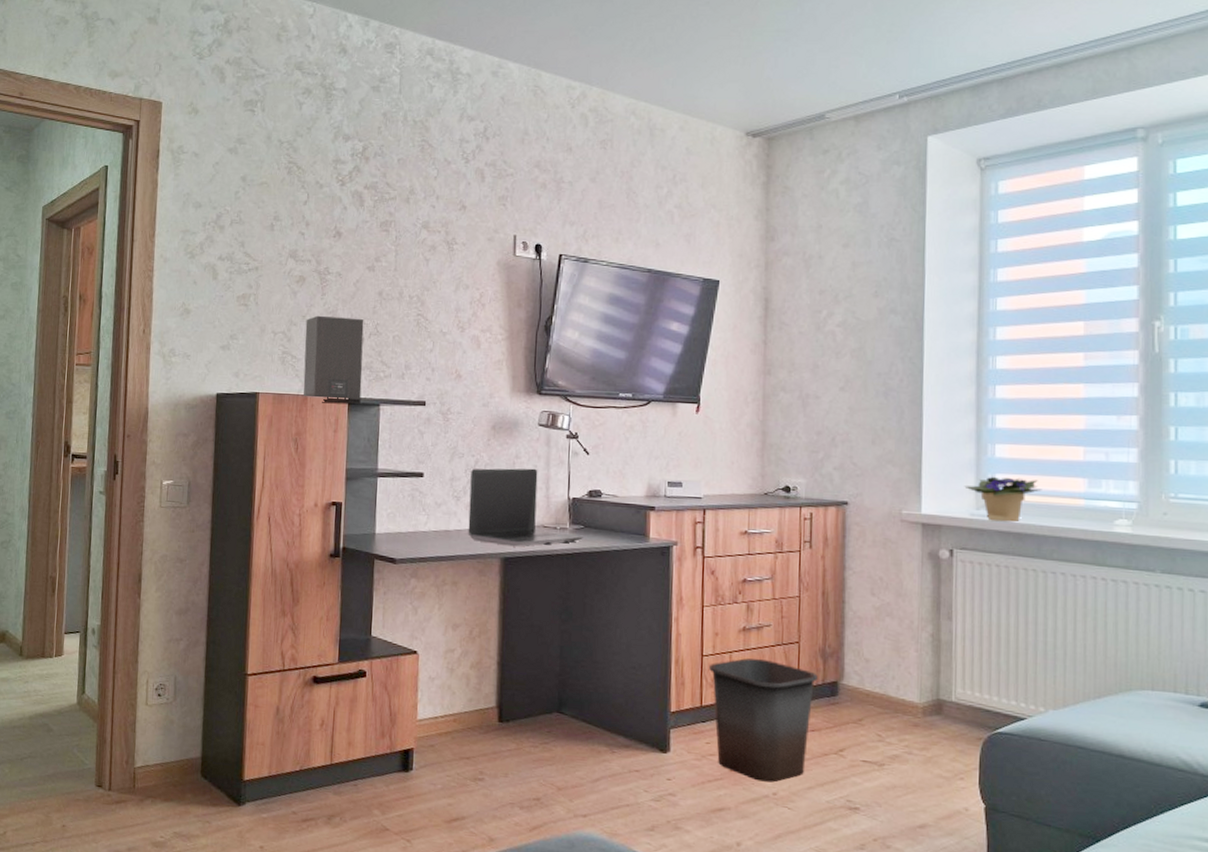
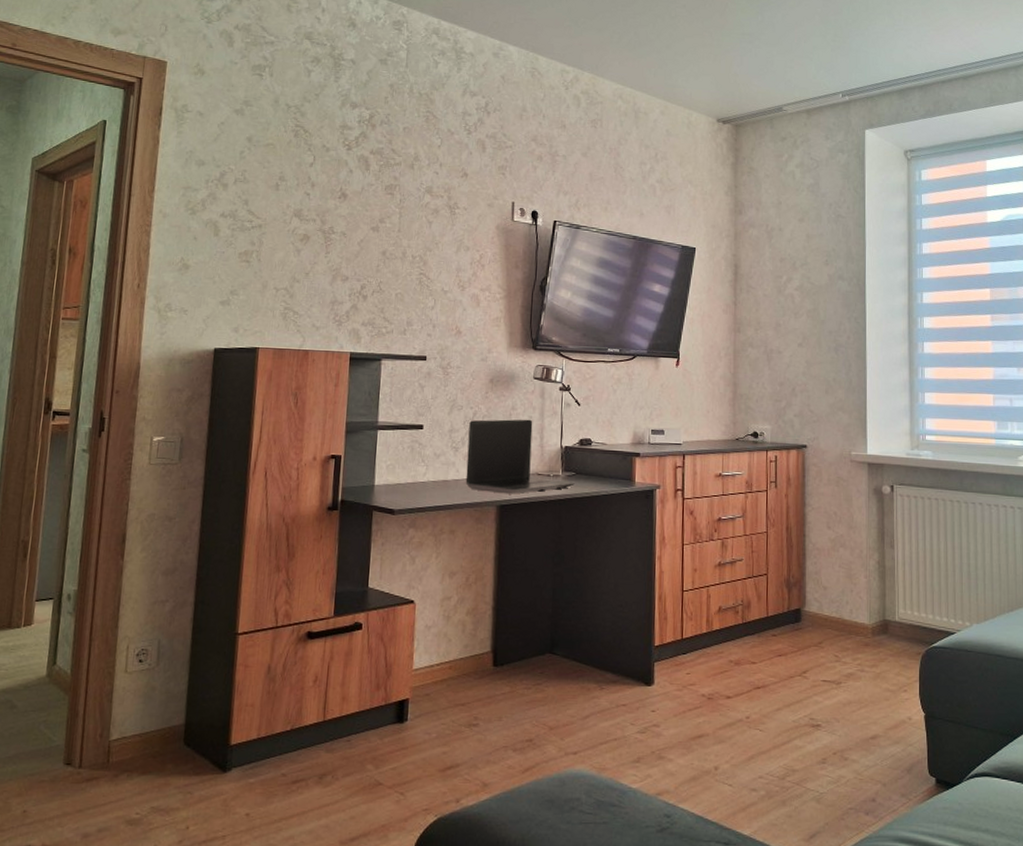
speaker: present [303,315,364,405] -> none [304,272,368,360]
waste bin: present [708,658,818,783] -> none [688,590,784,707]
potted flower: present [964,476,1042,523] -> none [901,420,962,460]

